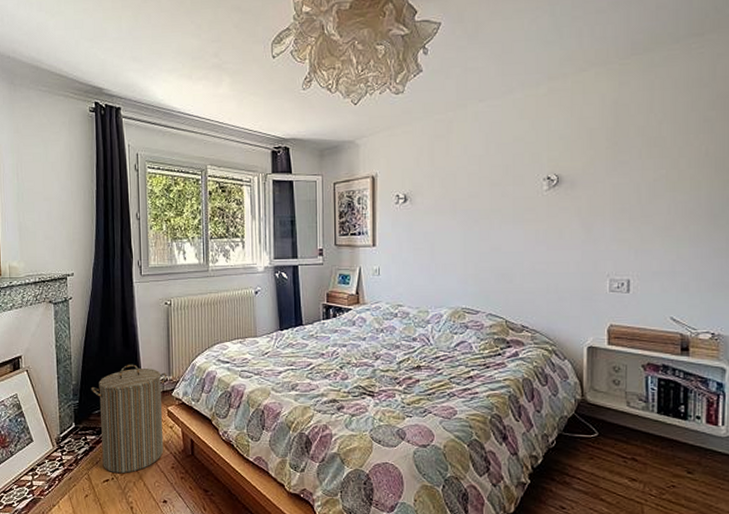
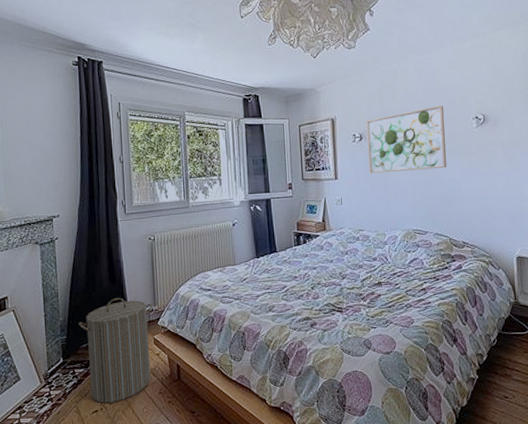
wall art: none [413,163,508,241] -> present [366,106,446,174]

